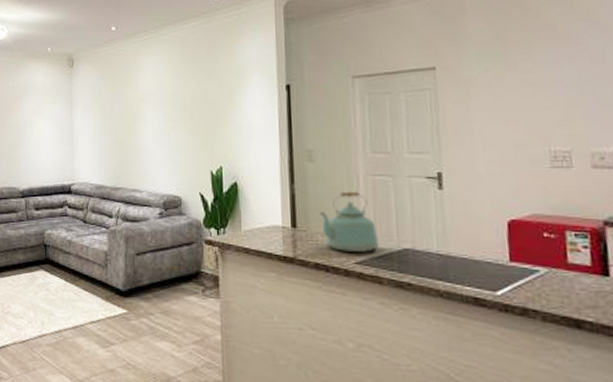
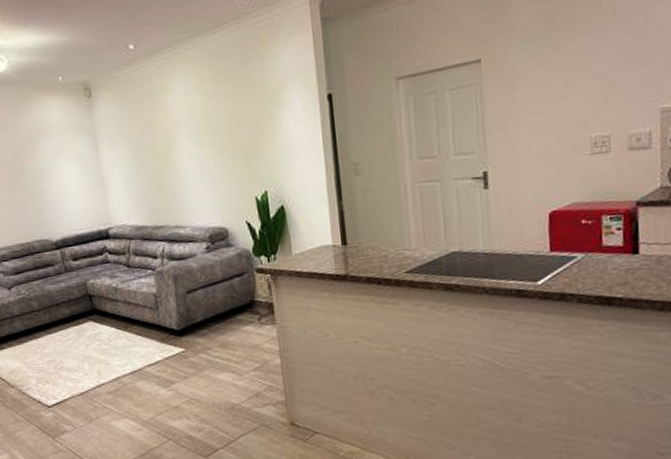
kettle: present [319,191,379,252] -> none [369,200,428,263]

